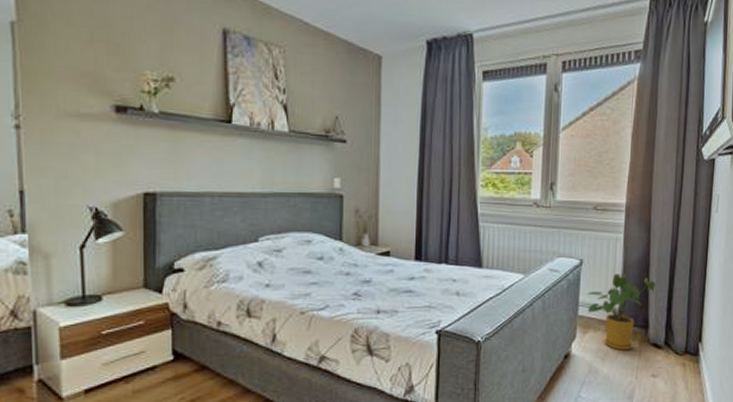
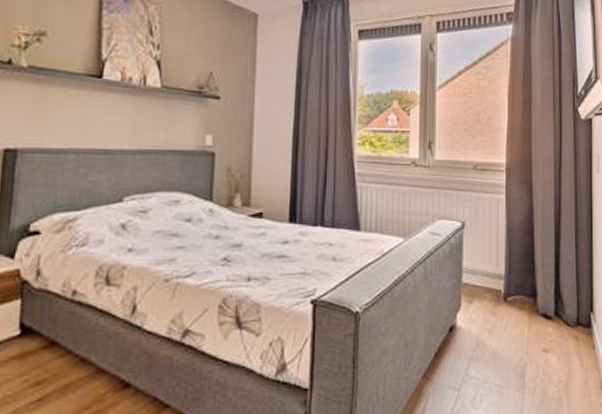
house plant: present [586,274,655,351] -> none [470,237,541,322]

